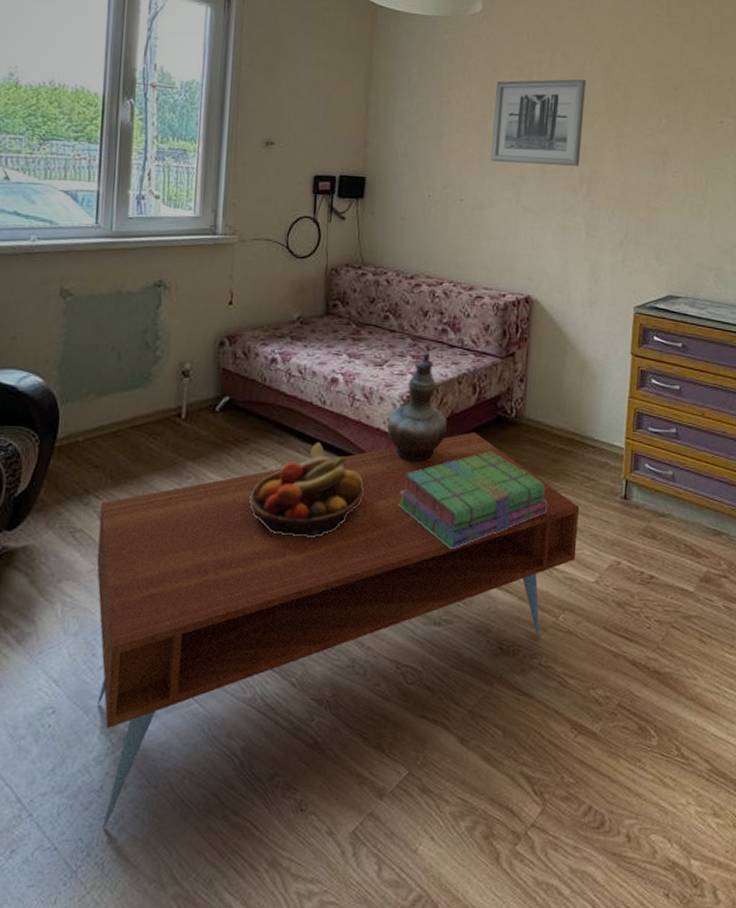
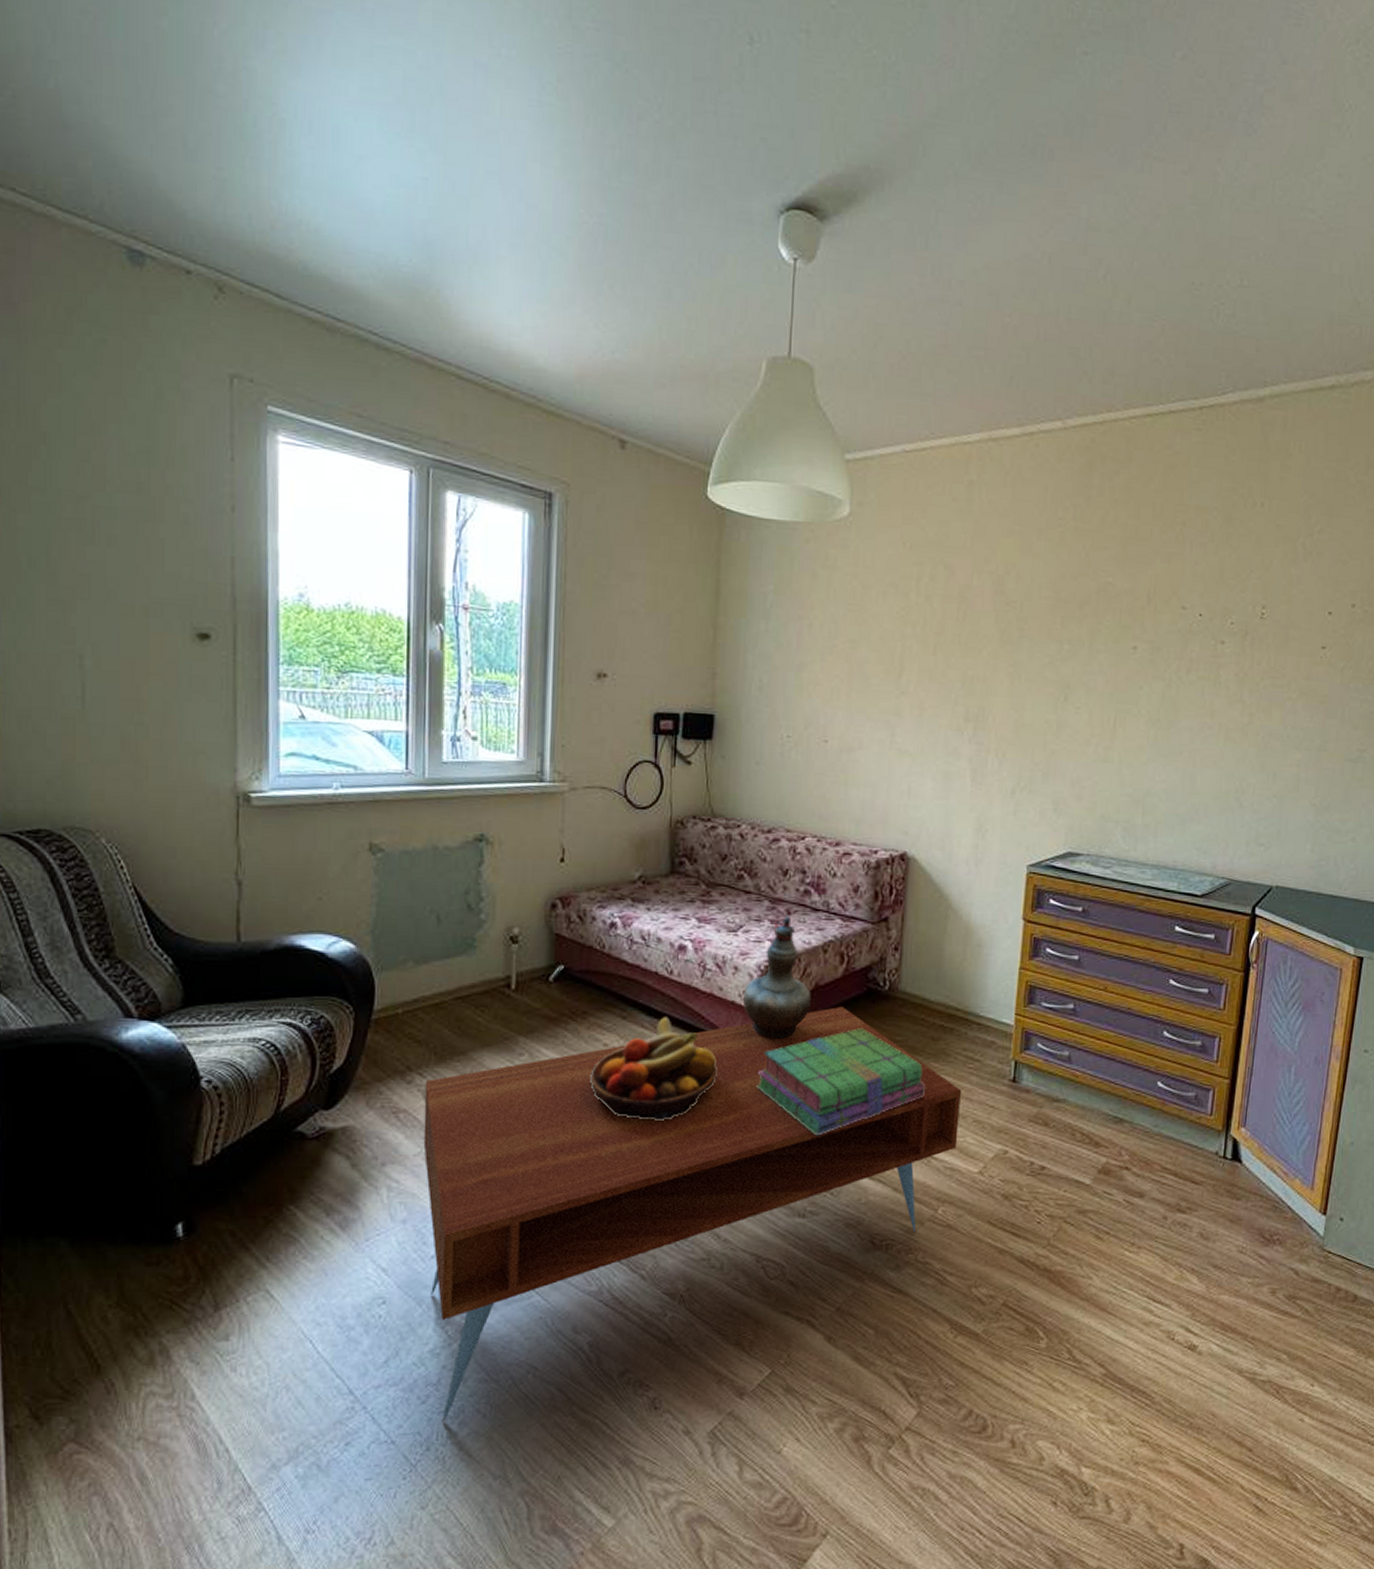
wall art: present [490,79,587,166] -> none [860,596,974,701]

